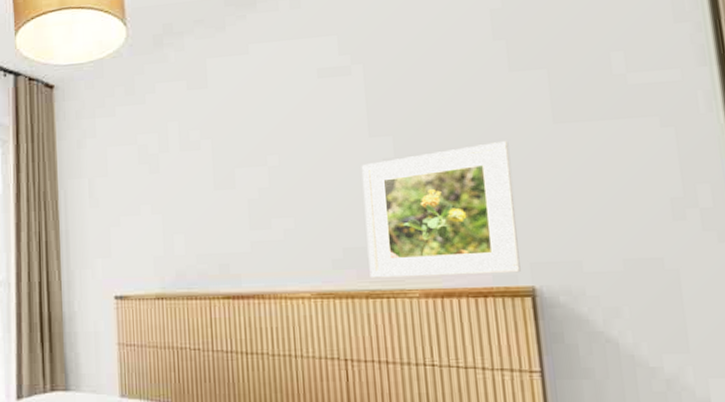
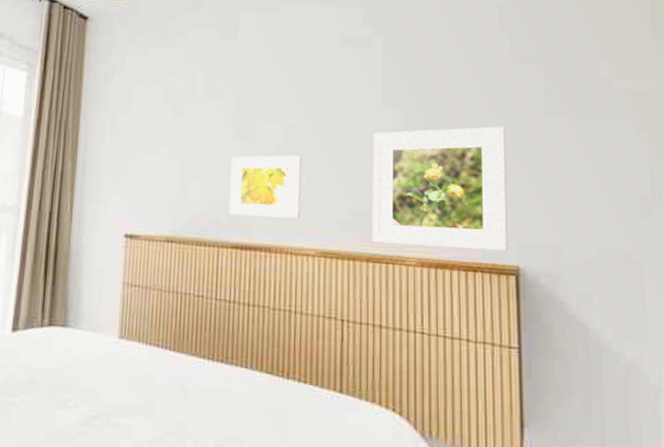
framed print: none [214,198,291,267] -> present [229,155,302,219]

